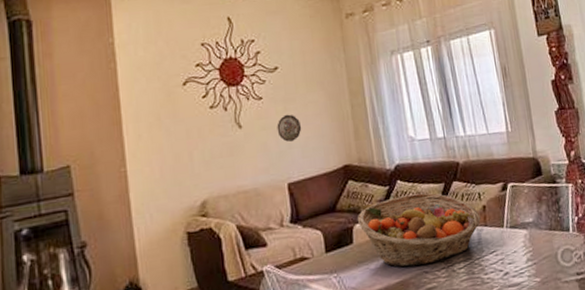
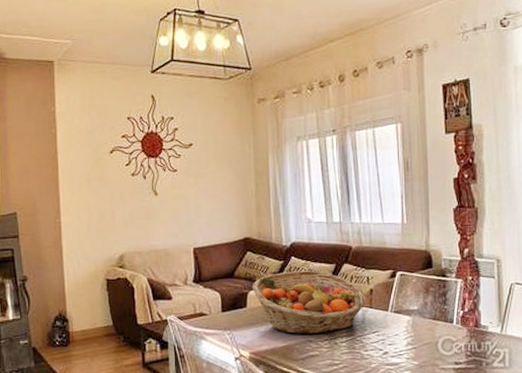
decorative plate: present [277,114,302,143] -> none [188,187,210,212]

